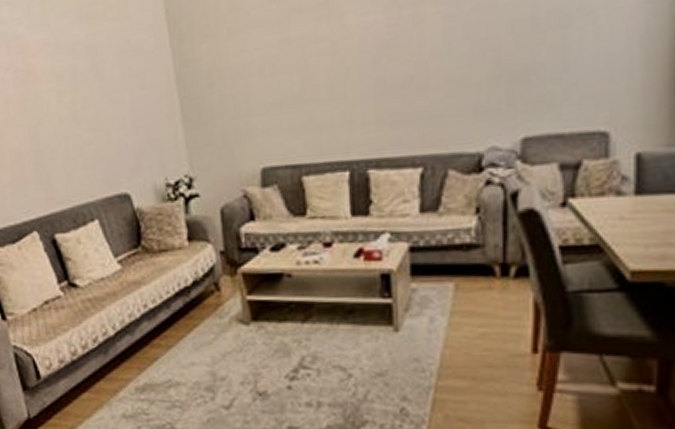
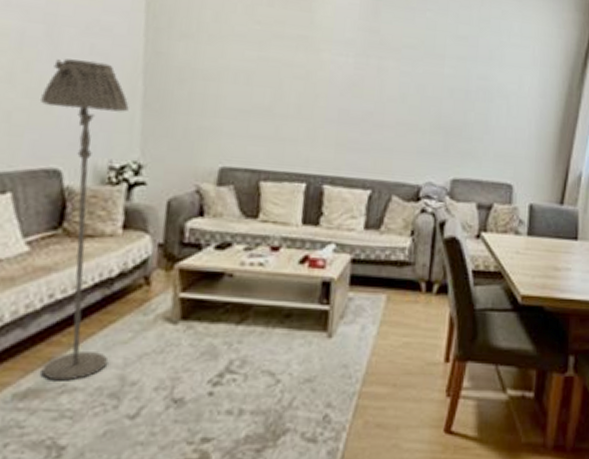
floor lamp: none [100,83,200,377] -> present [39,58,129,381]

